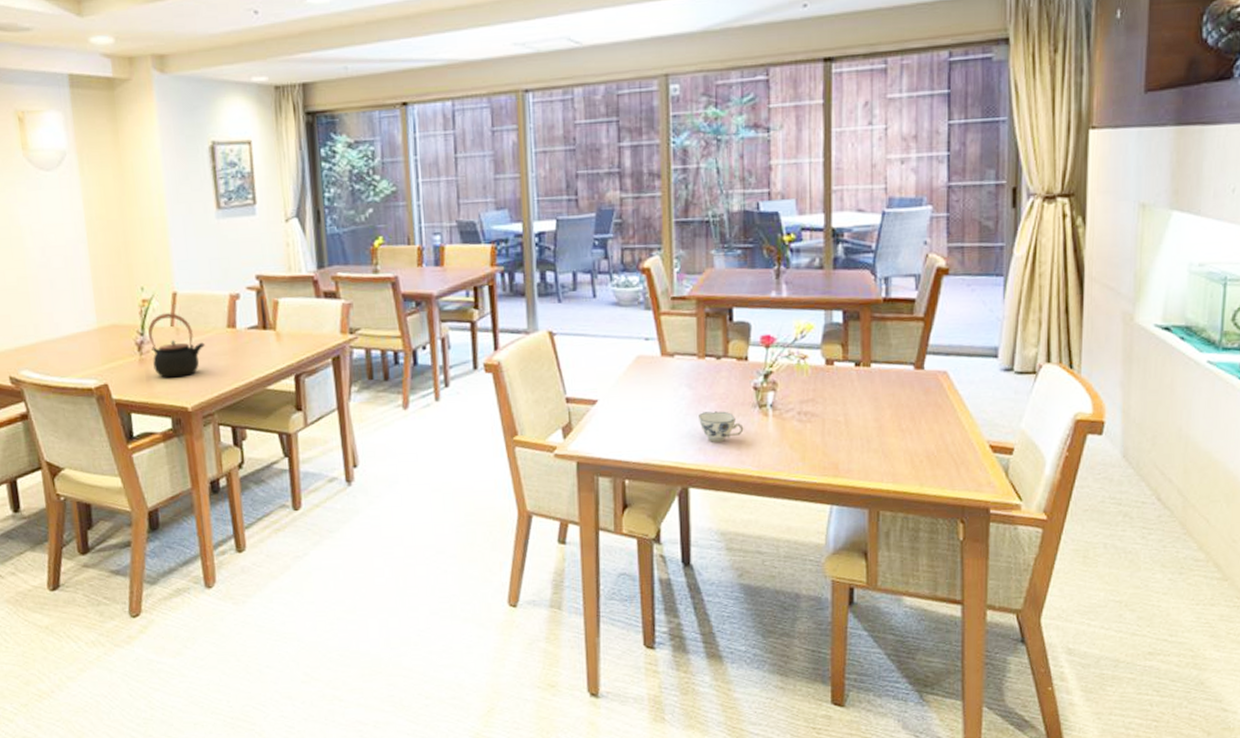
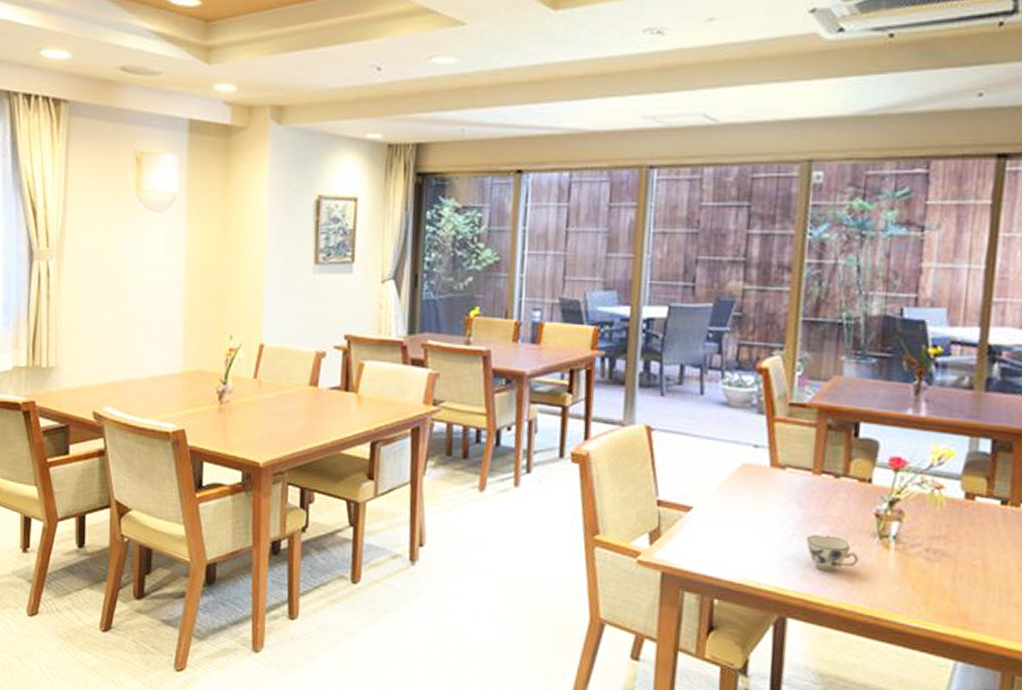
teapot: present [148,313,205,378] -> none [231,364,285,431]

